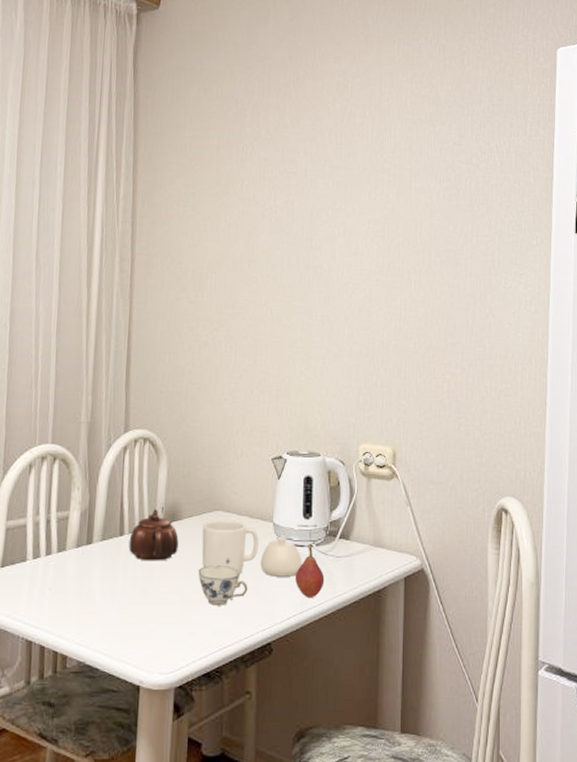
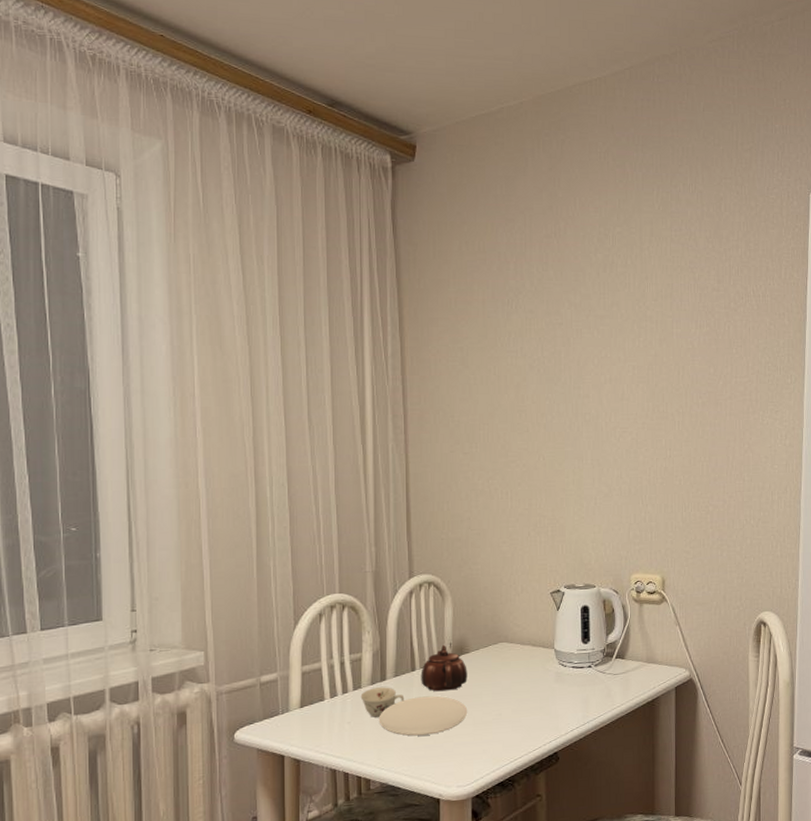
teacup: none [64,551,110,585] -> present [360,687,405,717]
plate: none [81,565,177,610] -> present [378,695,468,736]
teacup: present [198,564,248,606] -> none [487,689,534,725]
mug: present [201,520,259,574] -> none [489,650,542,696]
sugar bowl: present [260,536,302,577] -> none [544,660,583,696]
fruit: present [294,544,325,597] -> none [576,665,604,711]

